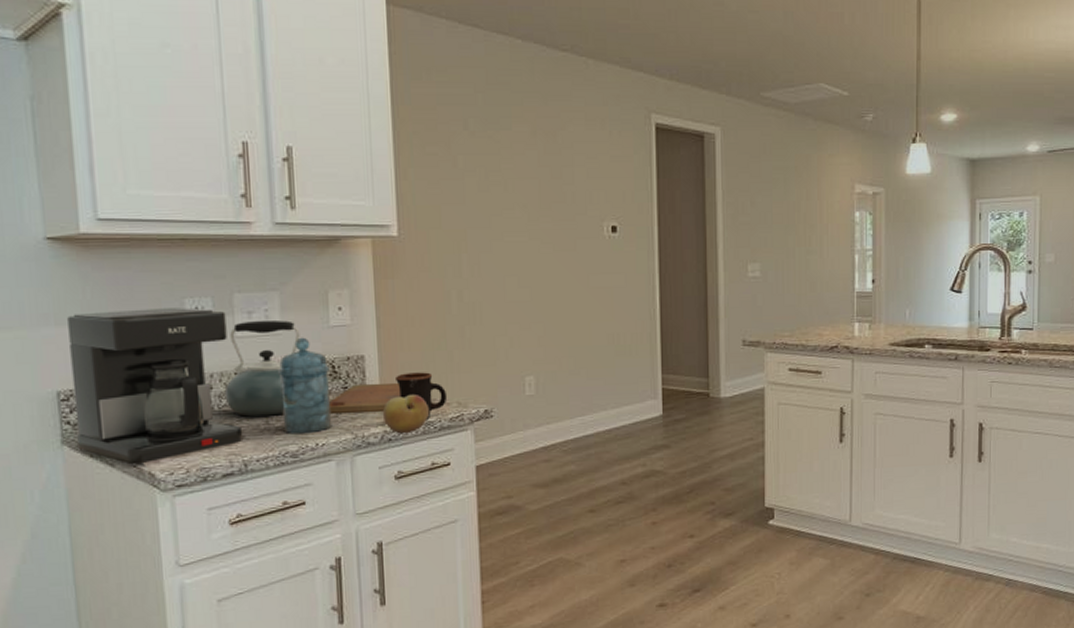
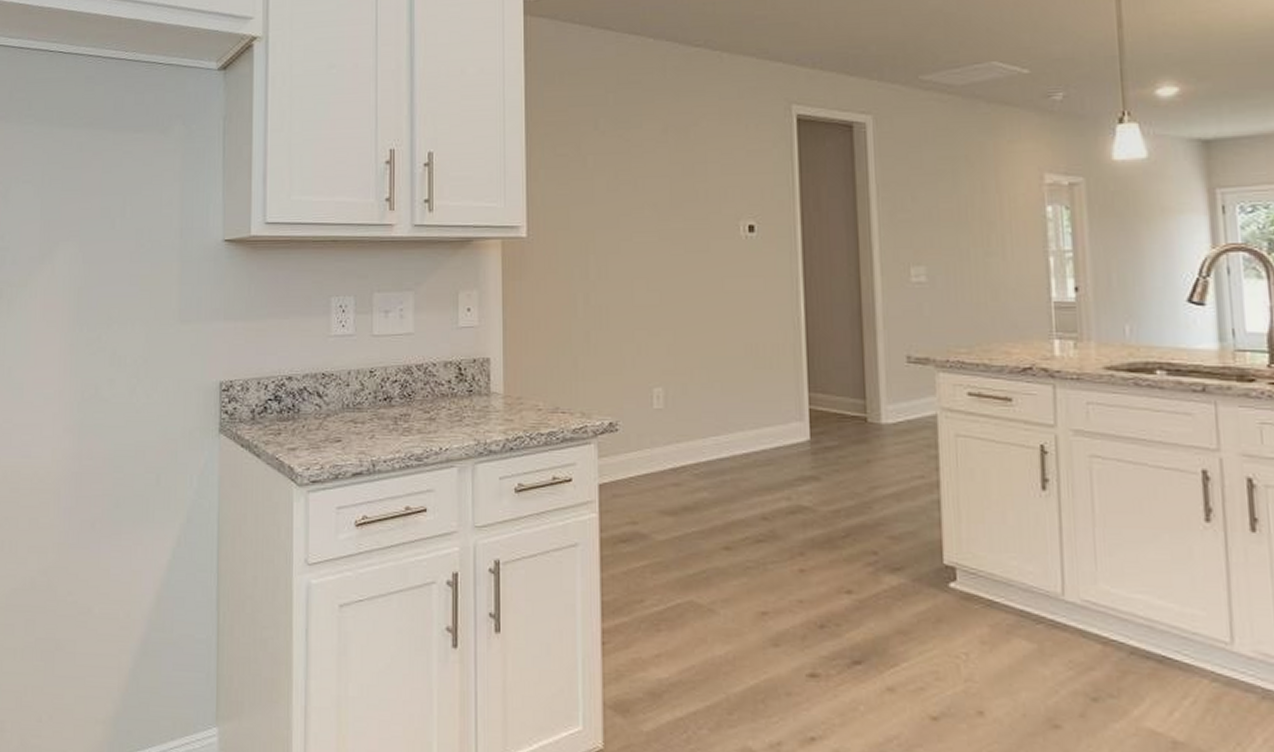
coffee maker: present [67,308,244,465] -> none [232,306,373,457]
kettle: present [224,319,300,417] -> none [359,319,431,416]
canister: present [278,337,332,435] -> none [409,337,458,437]
cutting board: present [329,382,433,413] -> none [455,387,557,418]
fruit: present [382,393,430,434] -> none [505,400,553,444]
mug: present [394,372,448,421] -> none [518,378,571,431]

